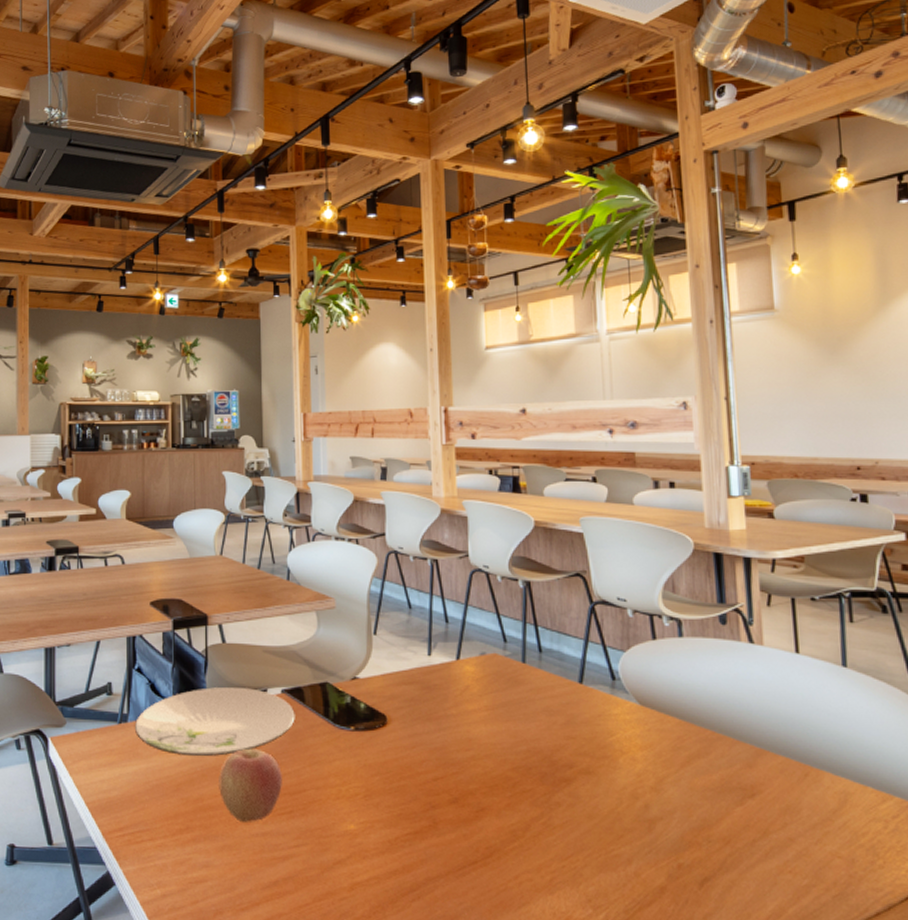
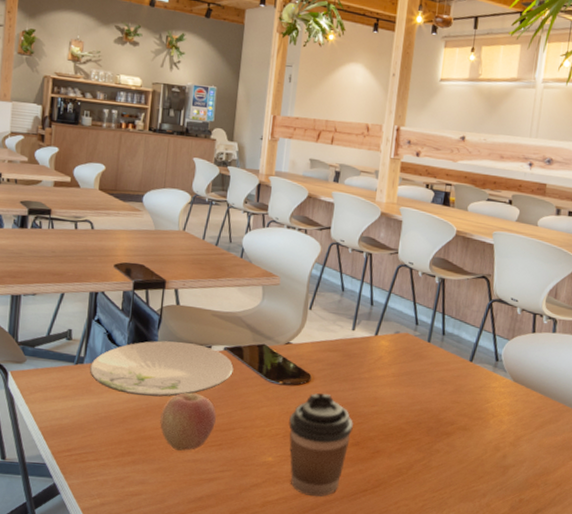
coffee cup: none [368,737,447,873] -> present [288,393,353,497]

